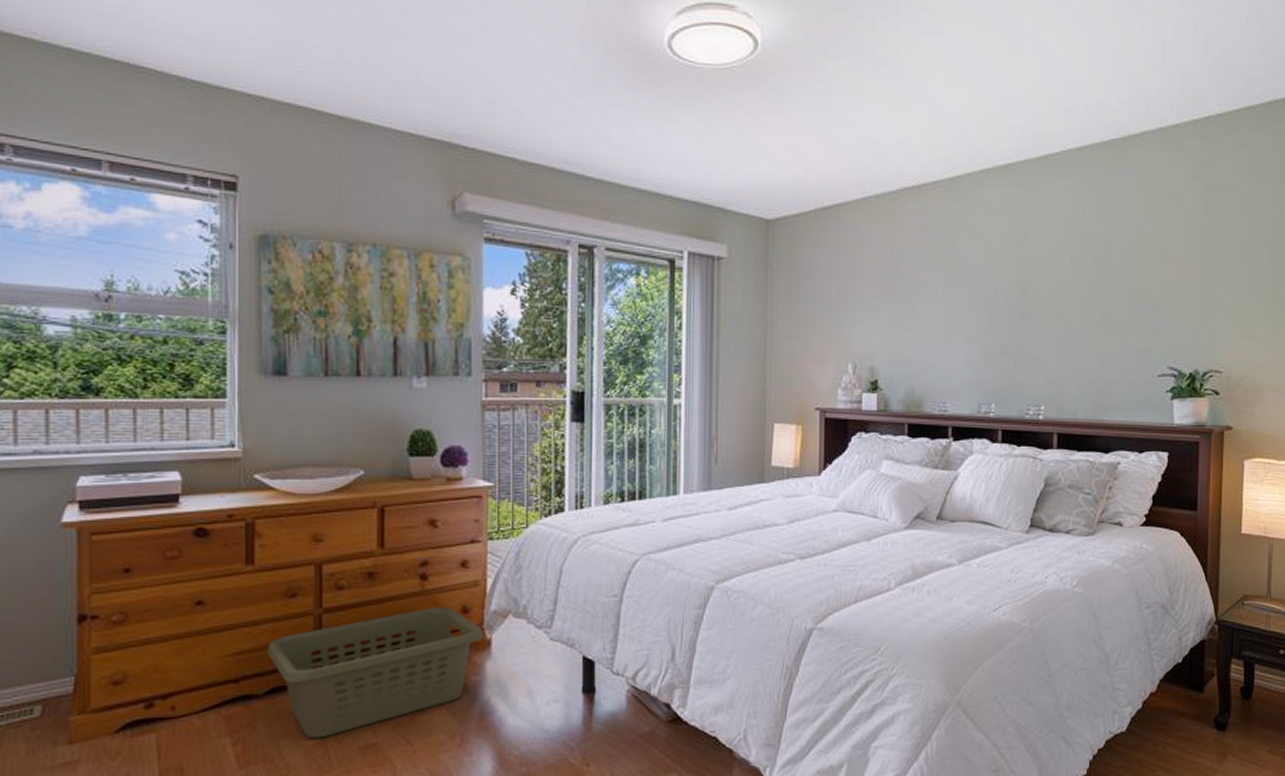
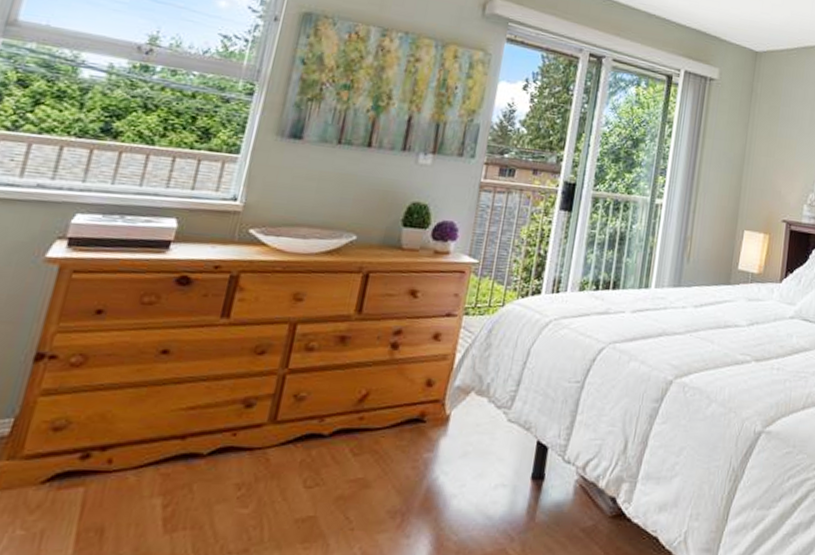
laundry basket: present [267,607,484,739] -> none [222,377,444,507]

